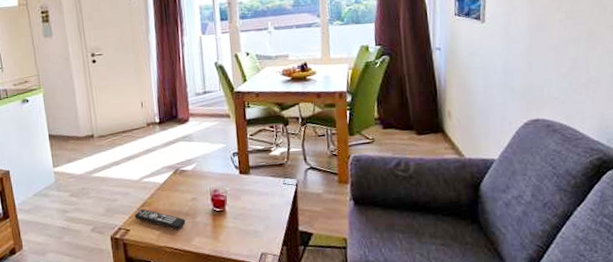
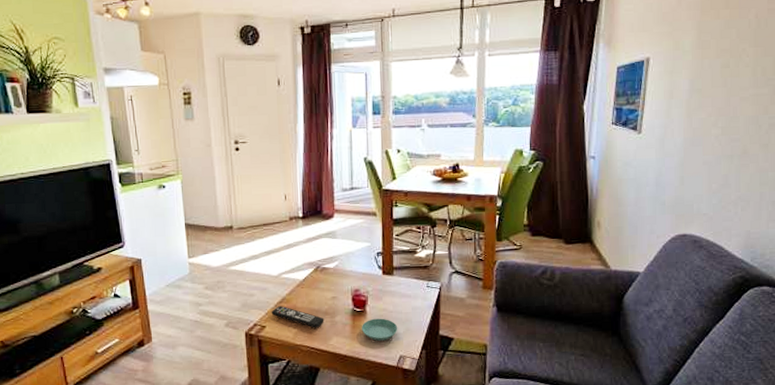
saucer: none [221,216,258,239] -> present [361,318,398,341]

